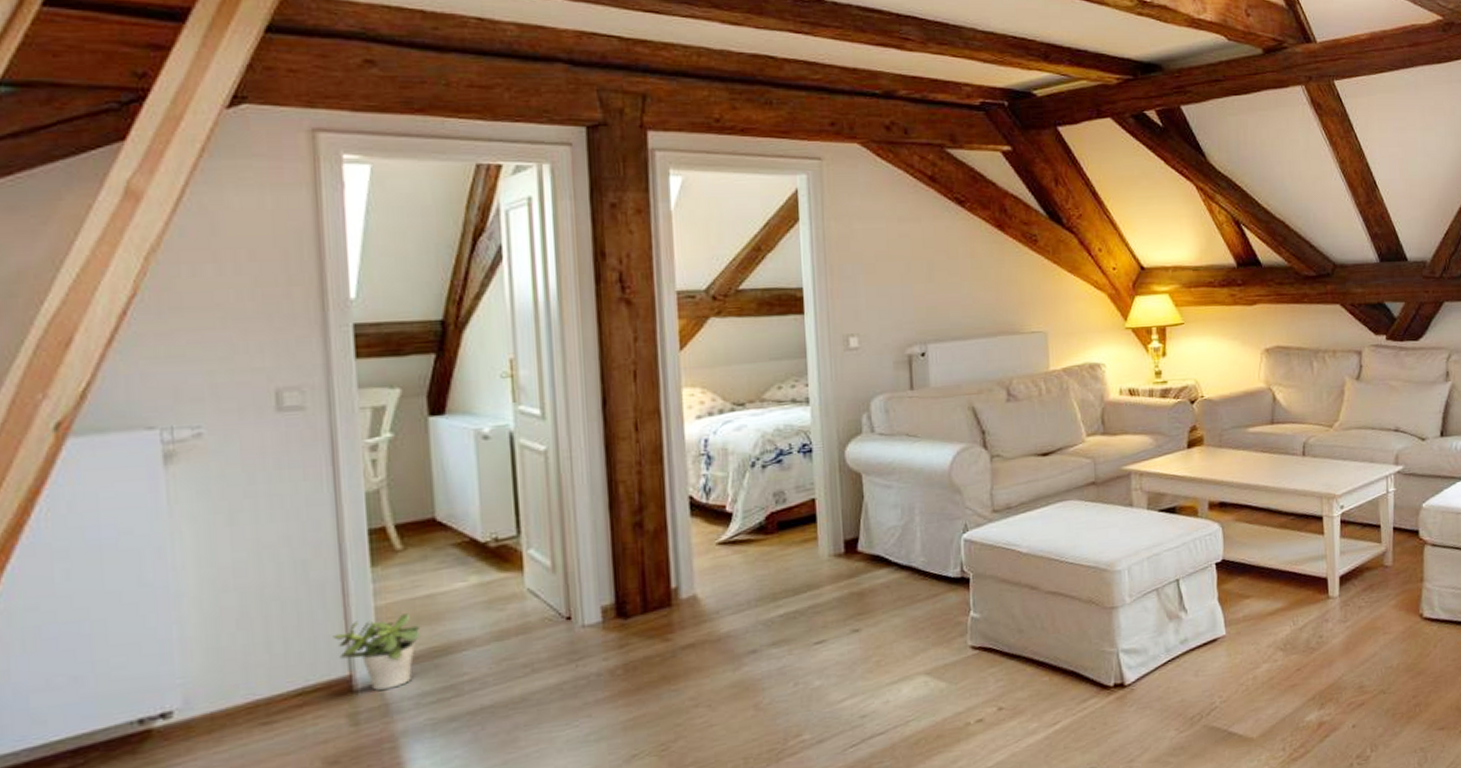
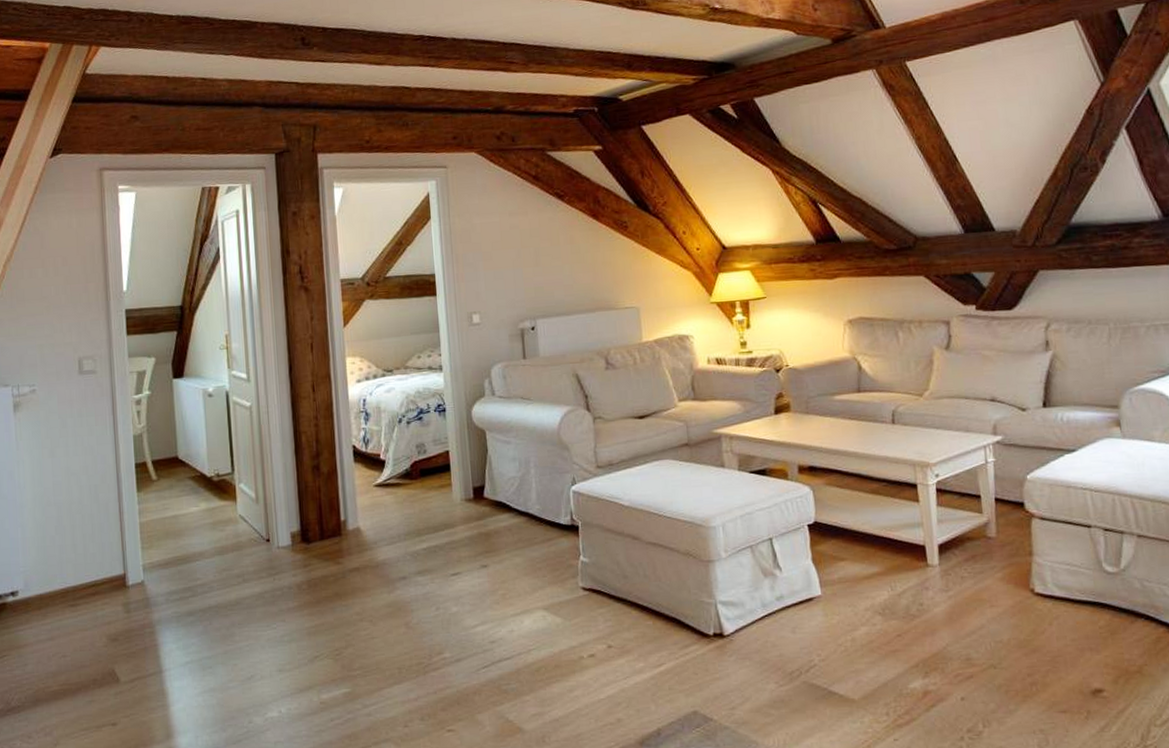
potted plant: present [332,613,422,691] -> none [113,529,169,587]

